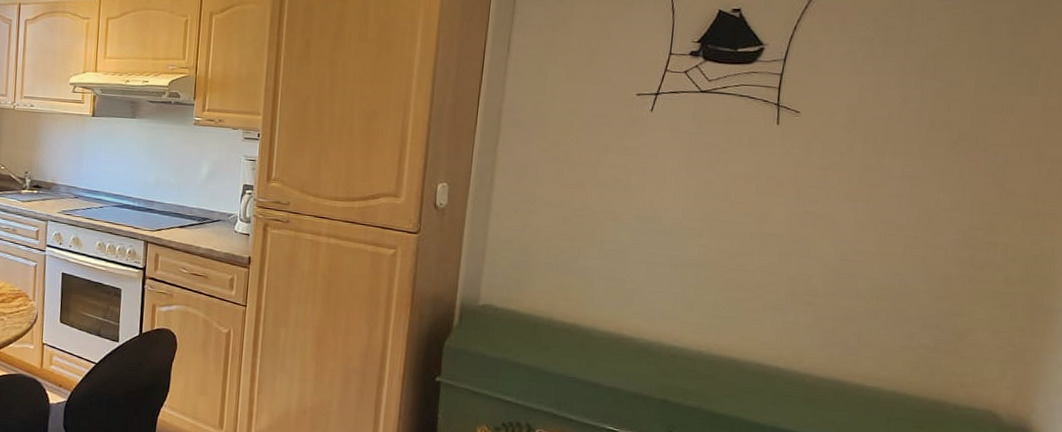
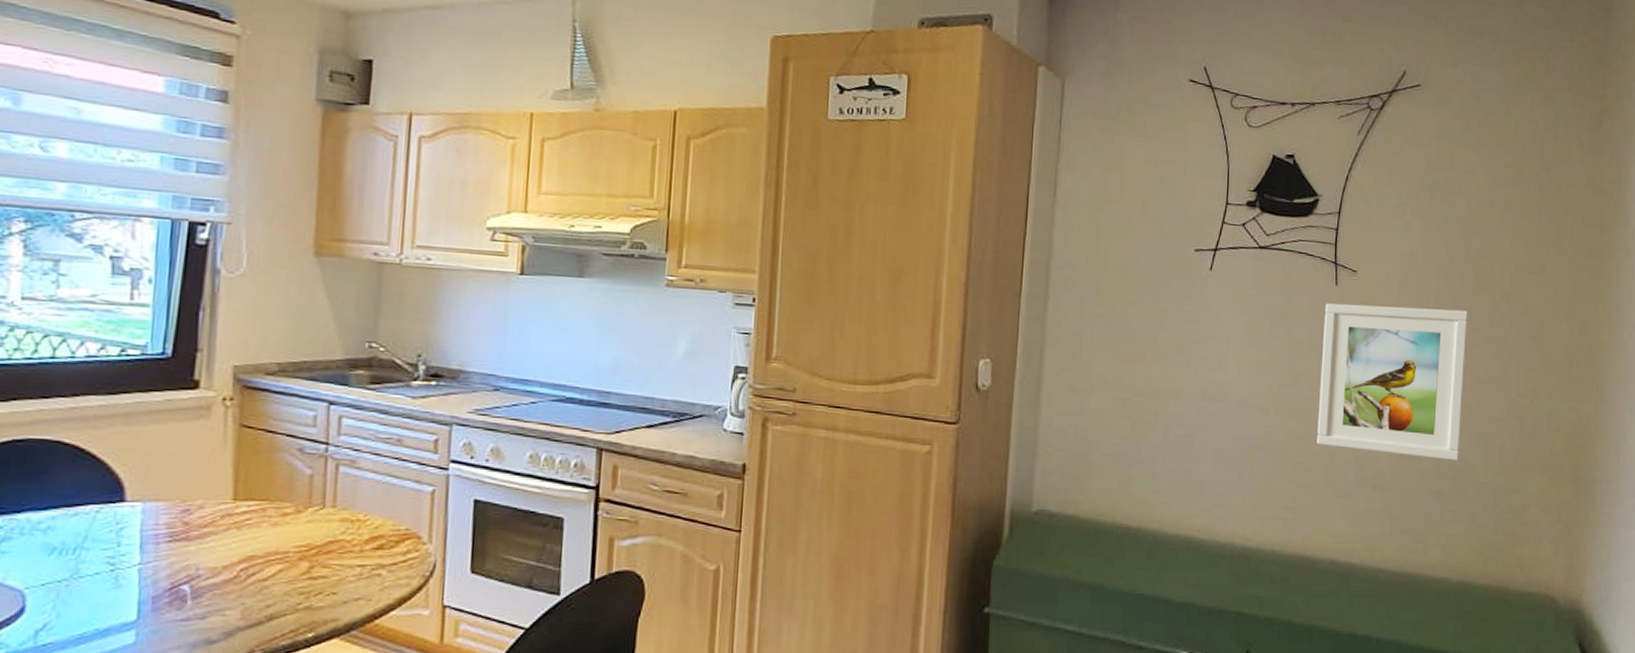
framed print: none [749,140,921,285] -> present [1317,303,1469,462]

